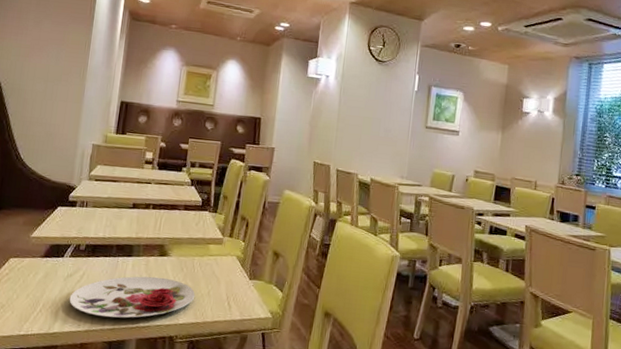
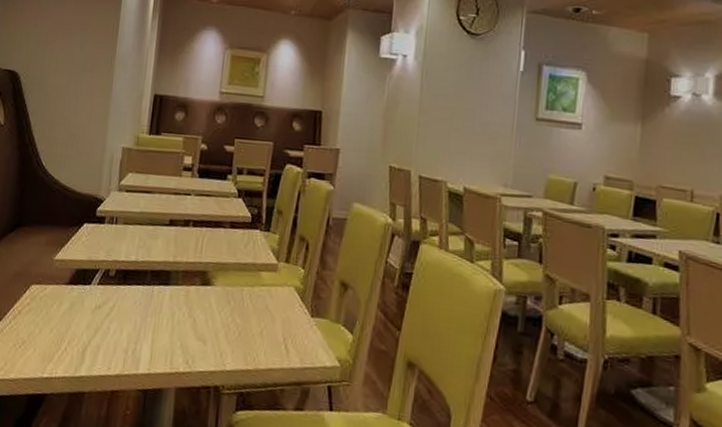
plate: present [69,276,195,319] -> none [97,309,245,362]

